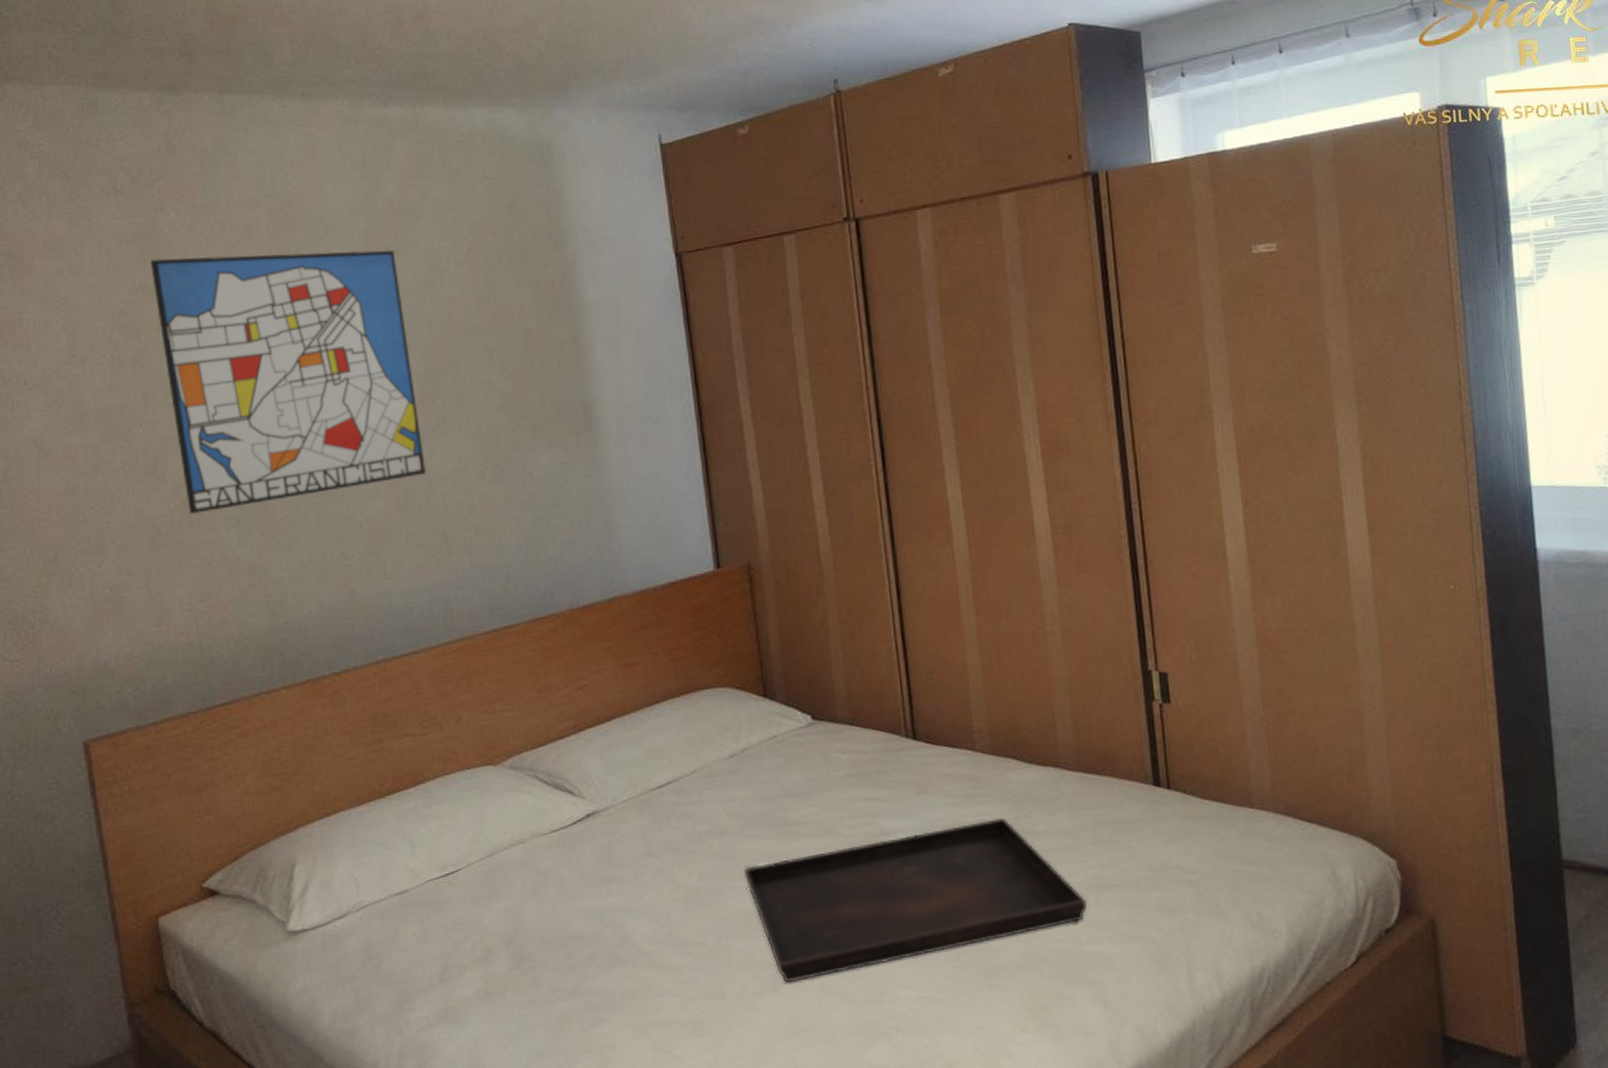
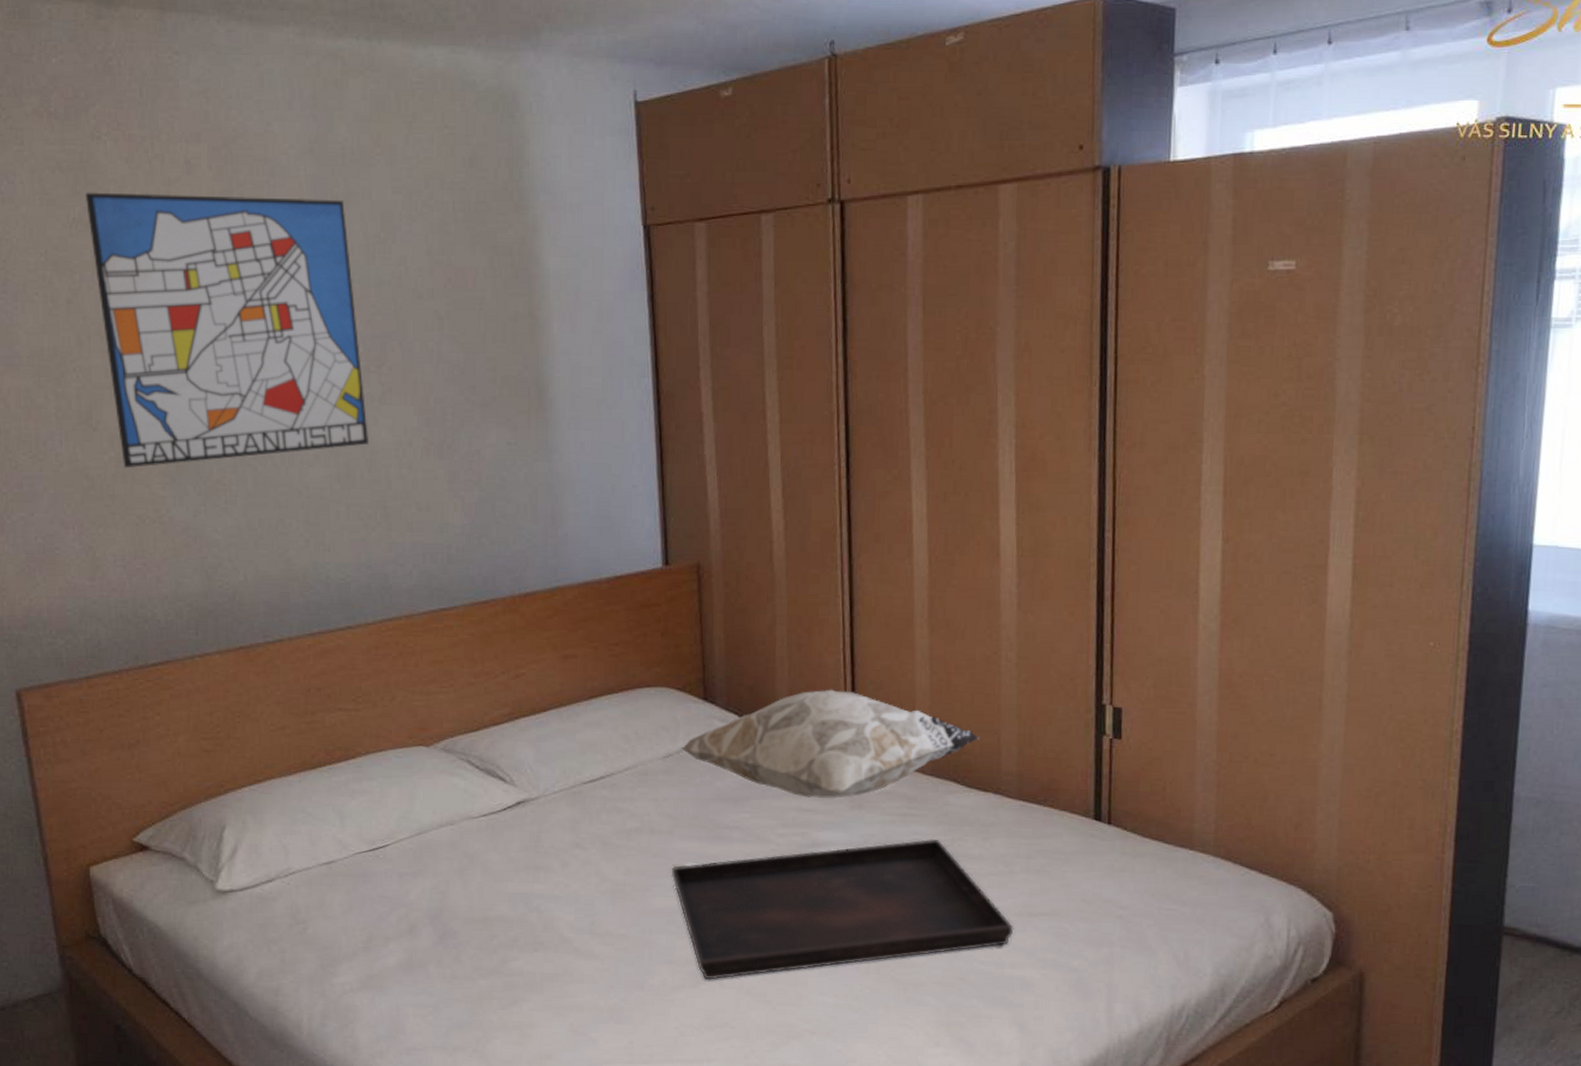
decorative pillow: none [745,676,1034,786] -> present [681,689,979,798]

